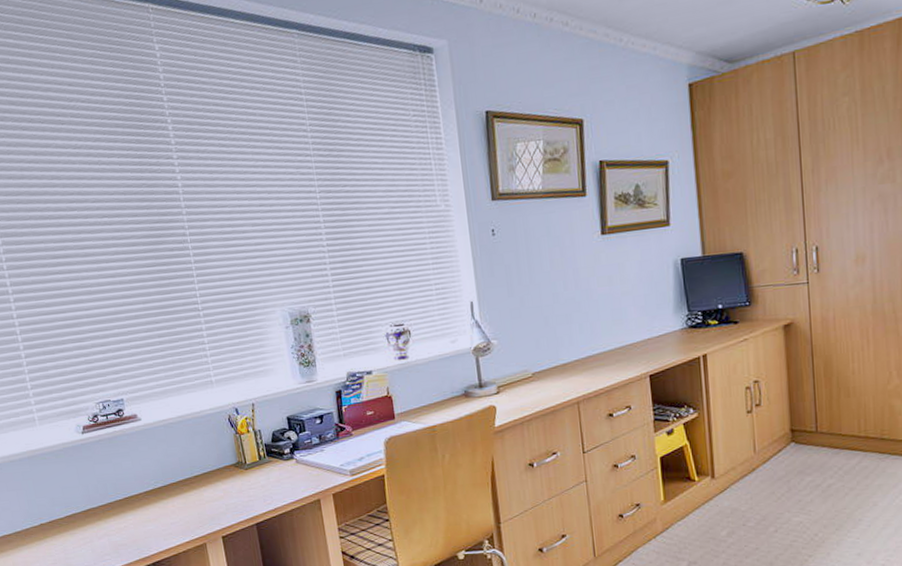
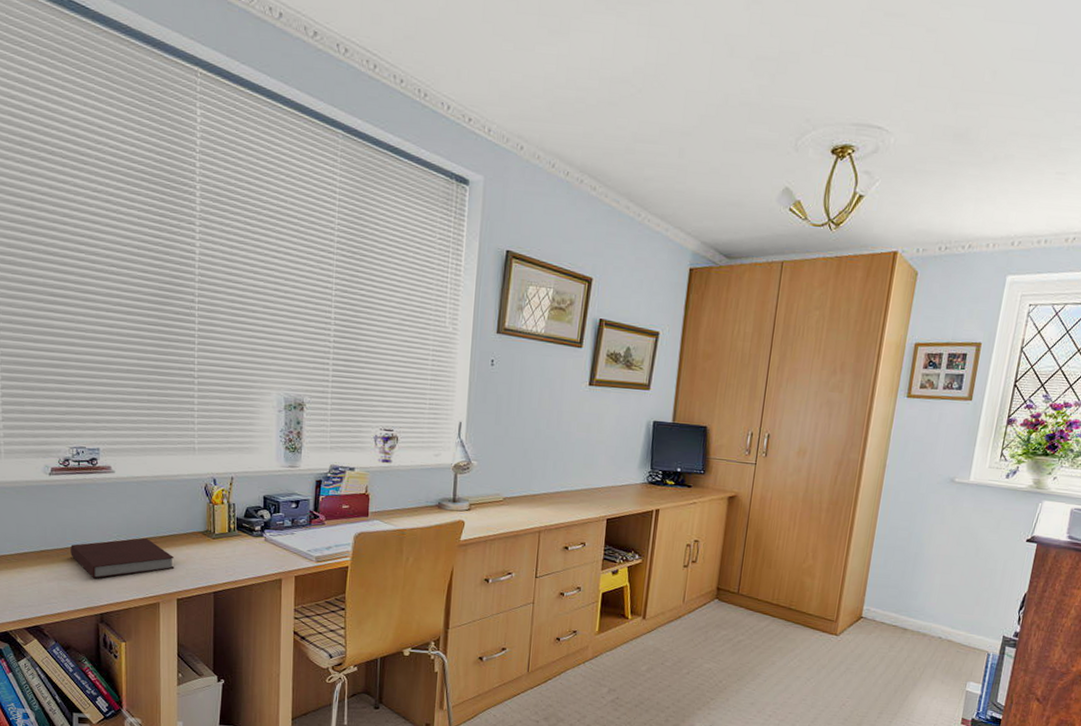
notebook: none [113,479,214,529] -> present [70,537,175,579]

